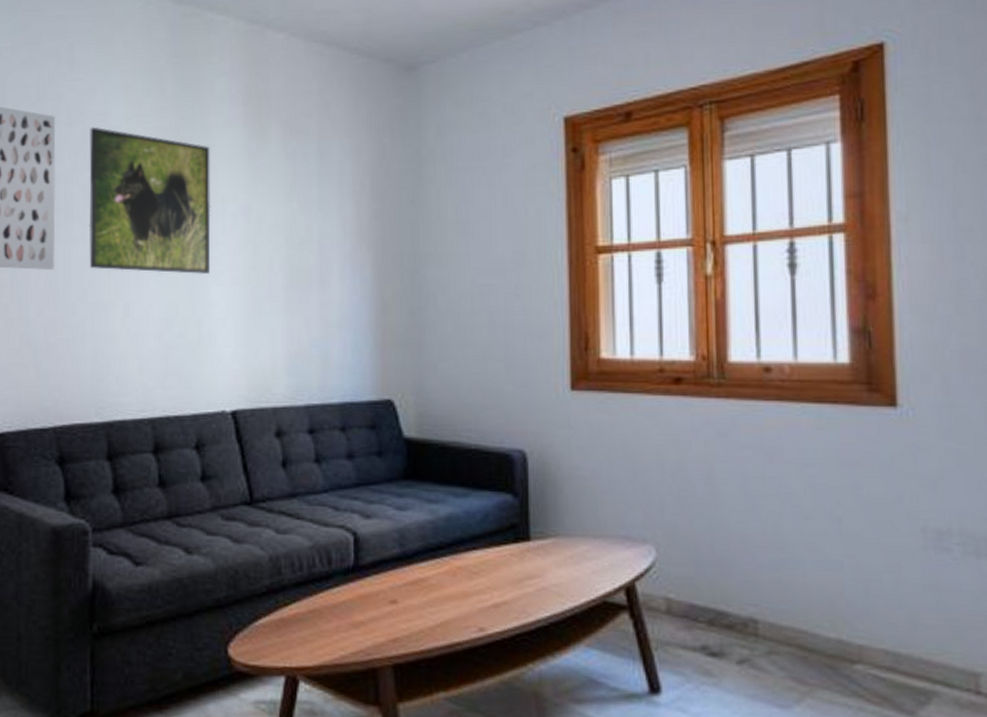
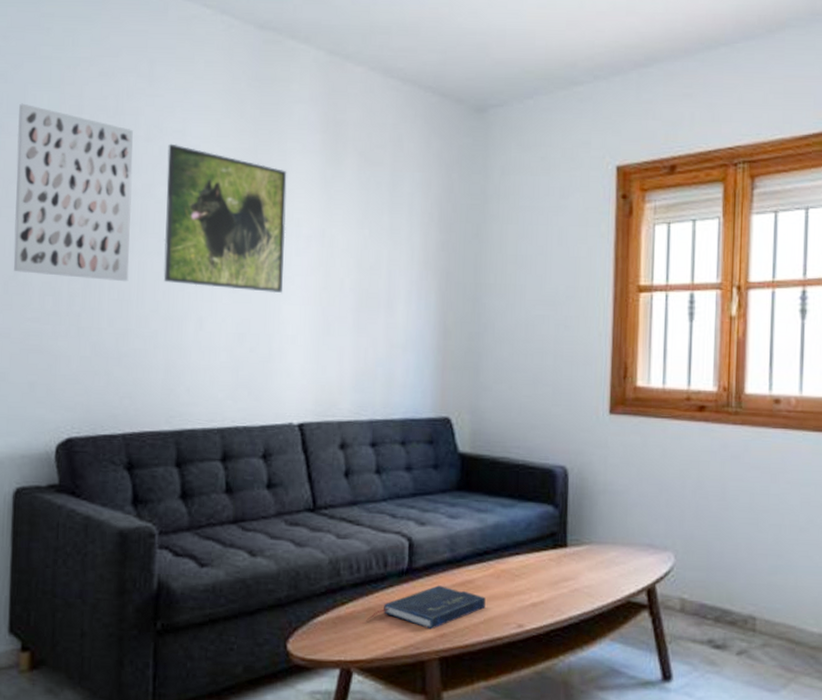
book: none [311,584,441,634] -> present [366,585,486,630]

